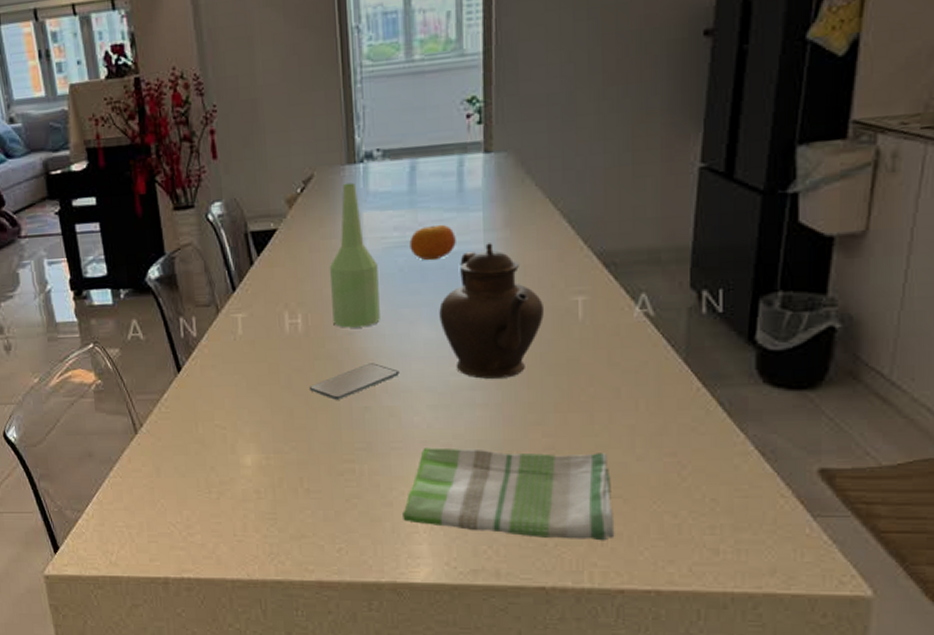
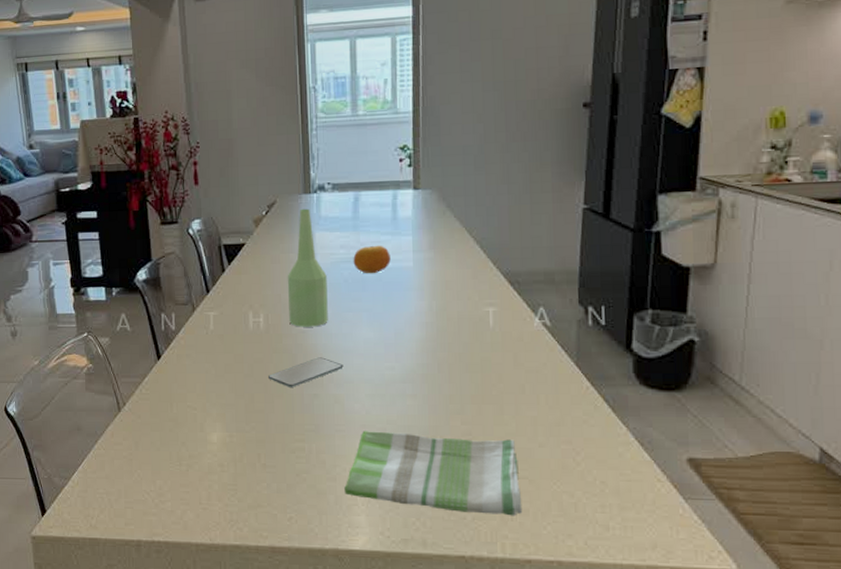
teapot: present [439,243,544,379] -> none [377,261,462,373]

